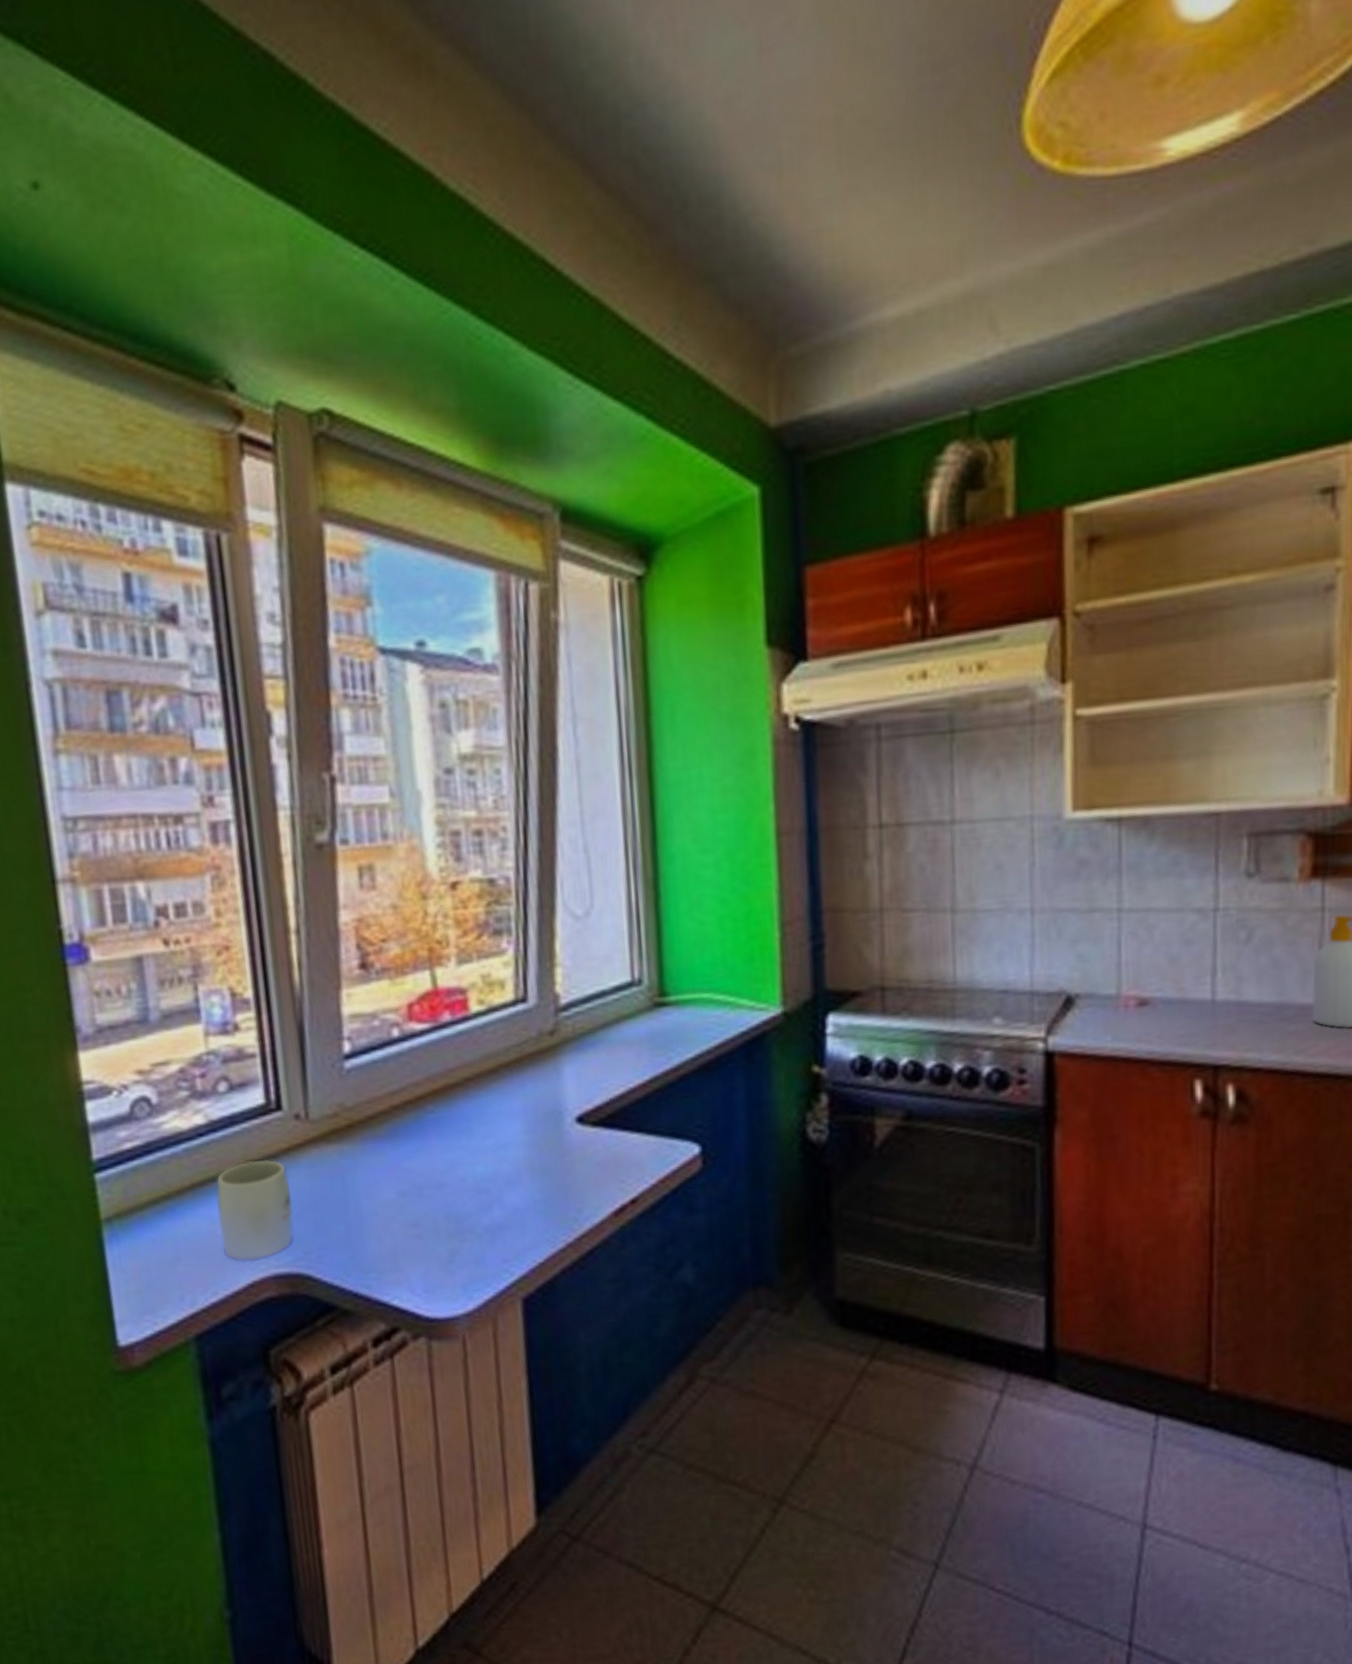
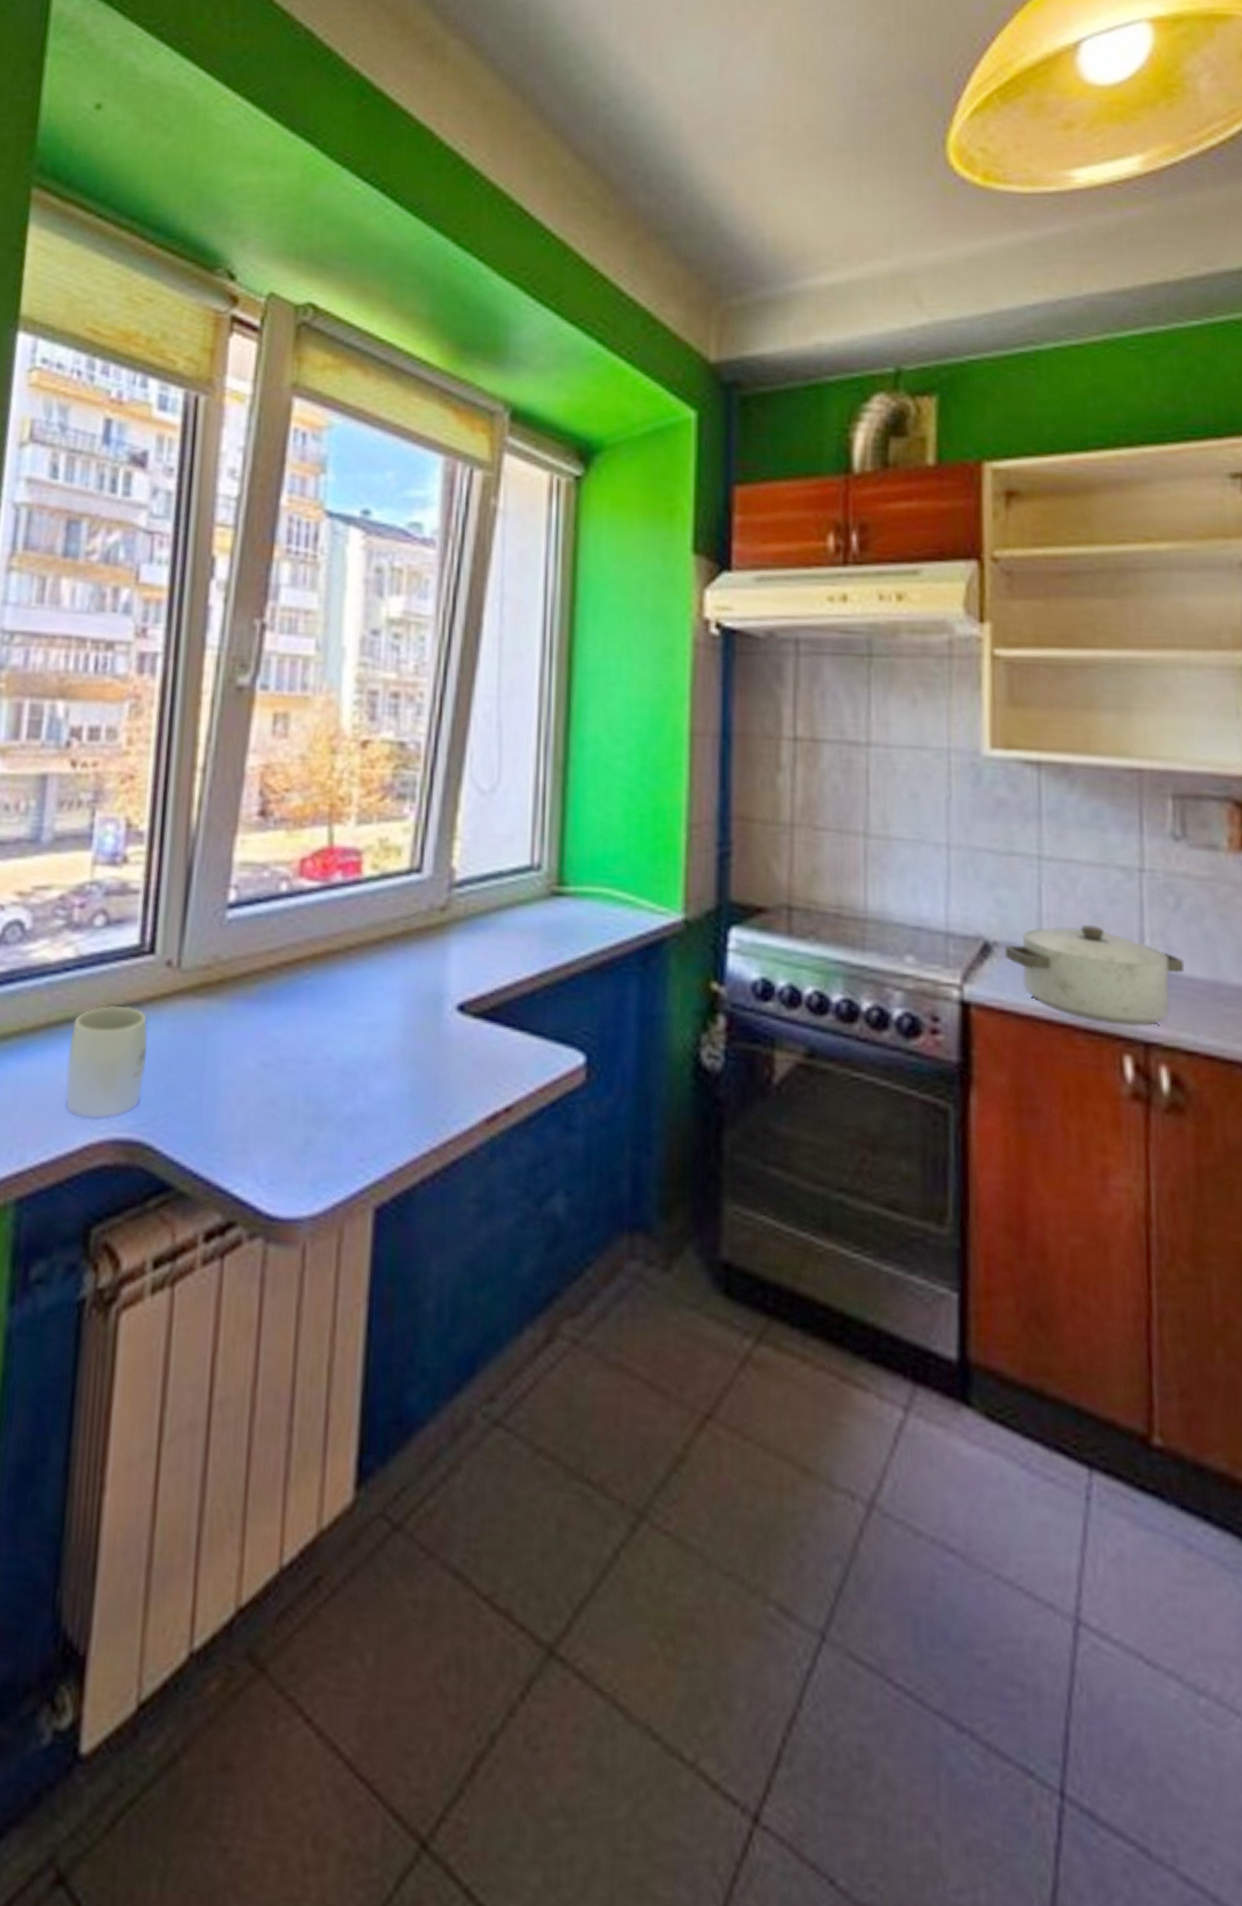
cooking pot: none [1085,967,1253,1055] -> present [1004,925,1185,1027]

